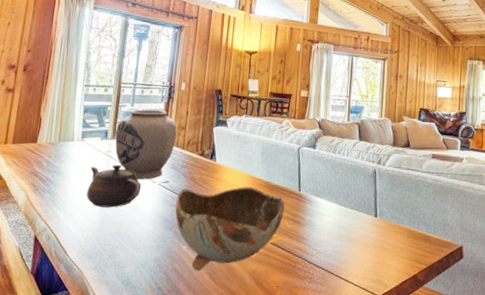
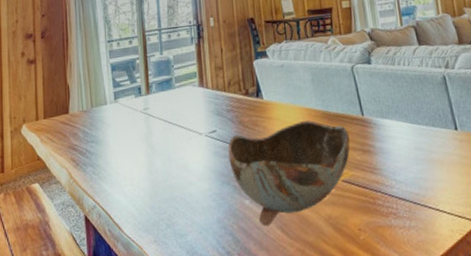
teapot: present [86,164,142,208] -> none [129,121,188,172]
vase: present [115,109,177,180] -> none [149,53,215,135]

